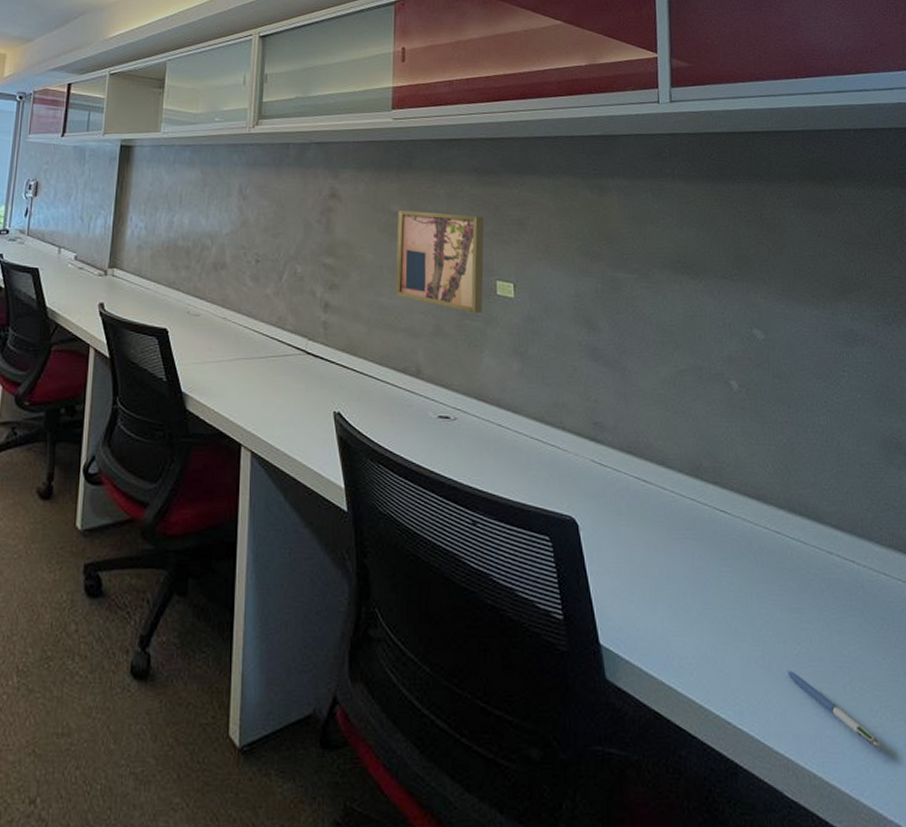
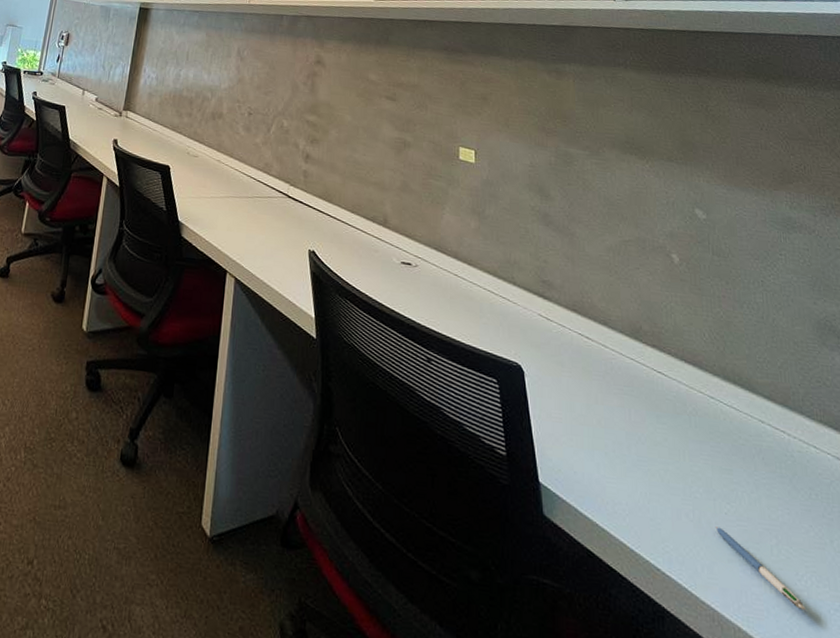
wall art: present [395,210,485,313] -> none [368,79,451,175]

